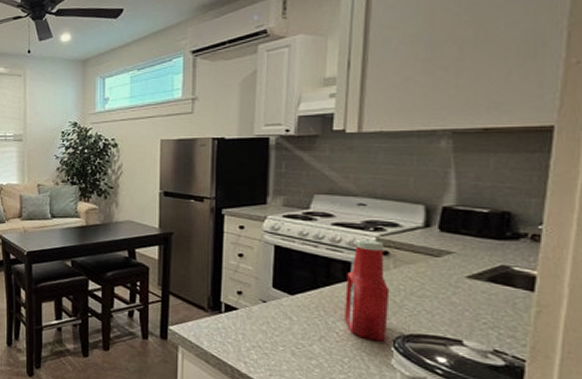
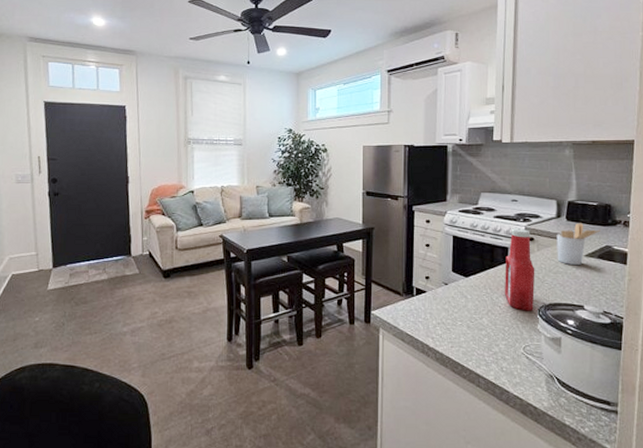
utensil holder: none [423,235,494,290] -> present [556,223,601,266]

